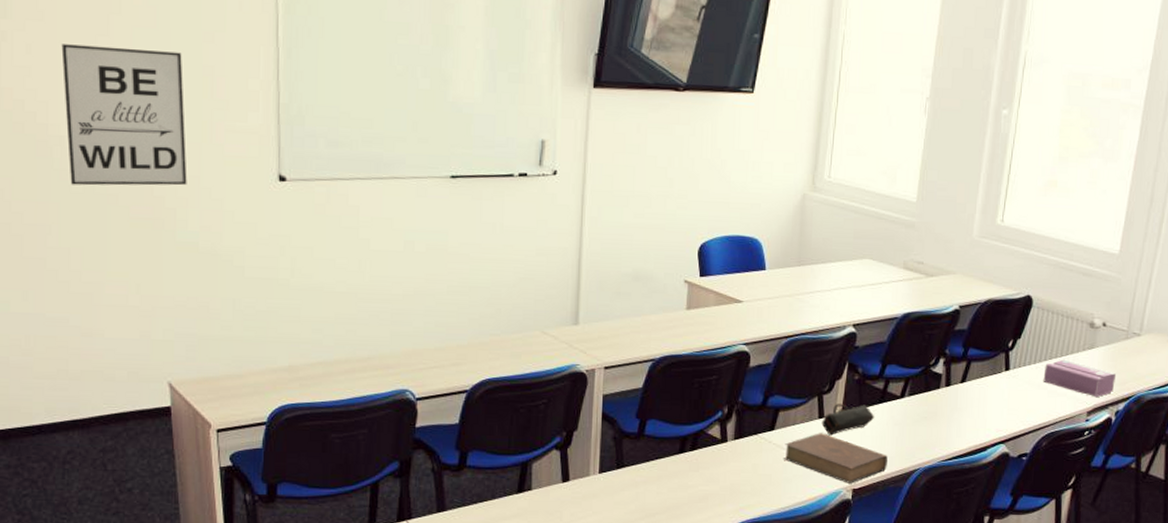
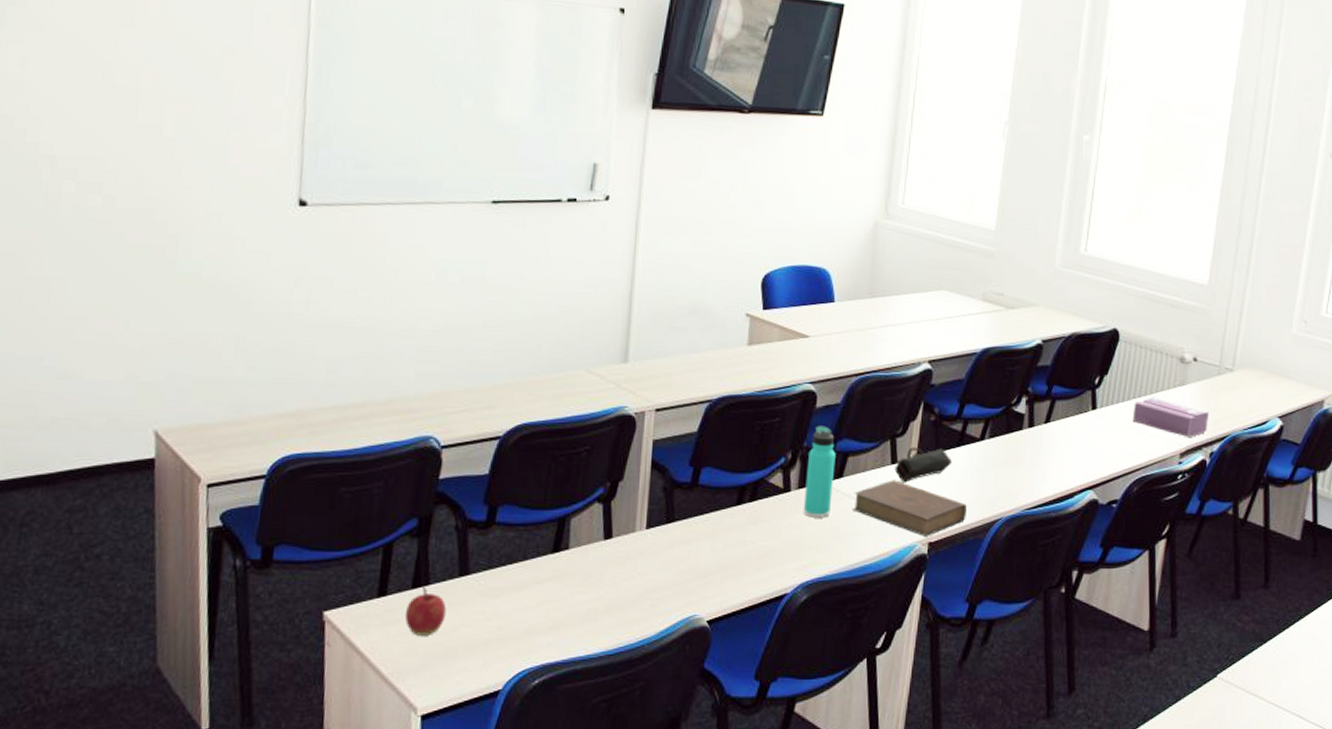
wall art: present [61,44,187,186] -> none [58,57,199,211]
thermos bottle: none [739,383,768,466] -> present [803,426,836,518]

